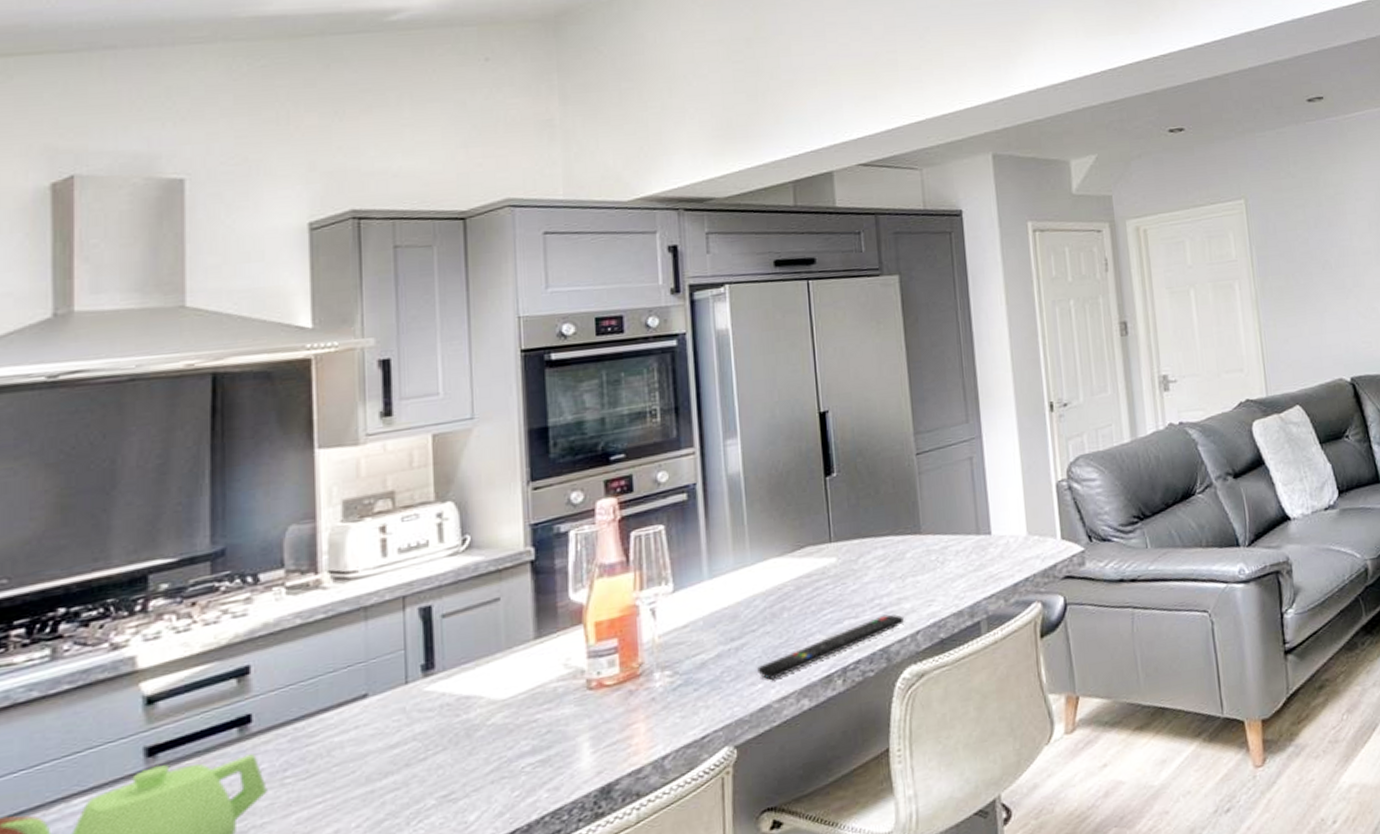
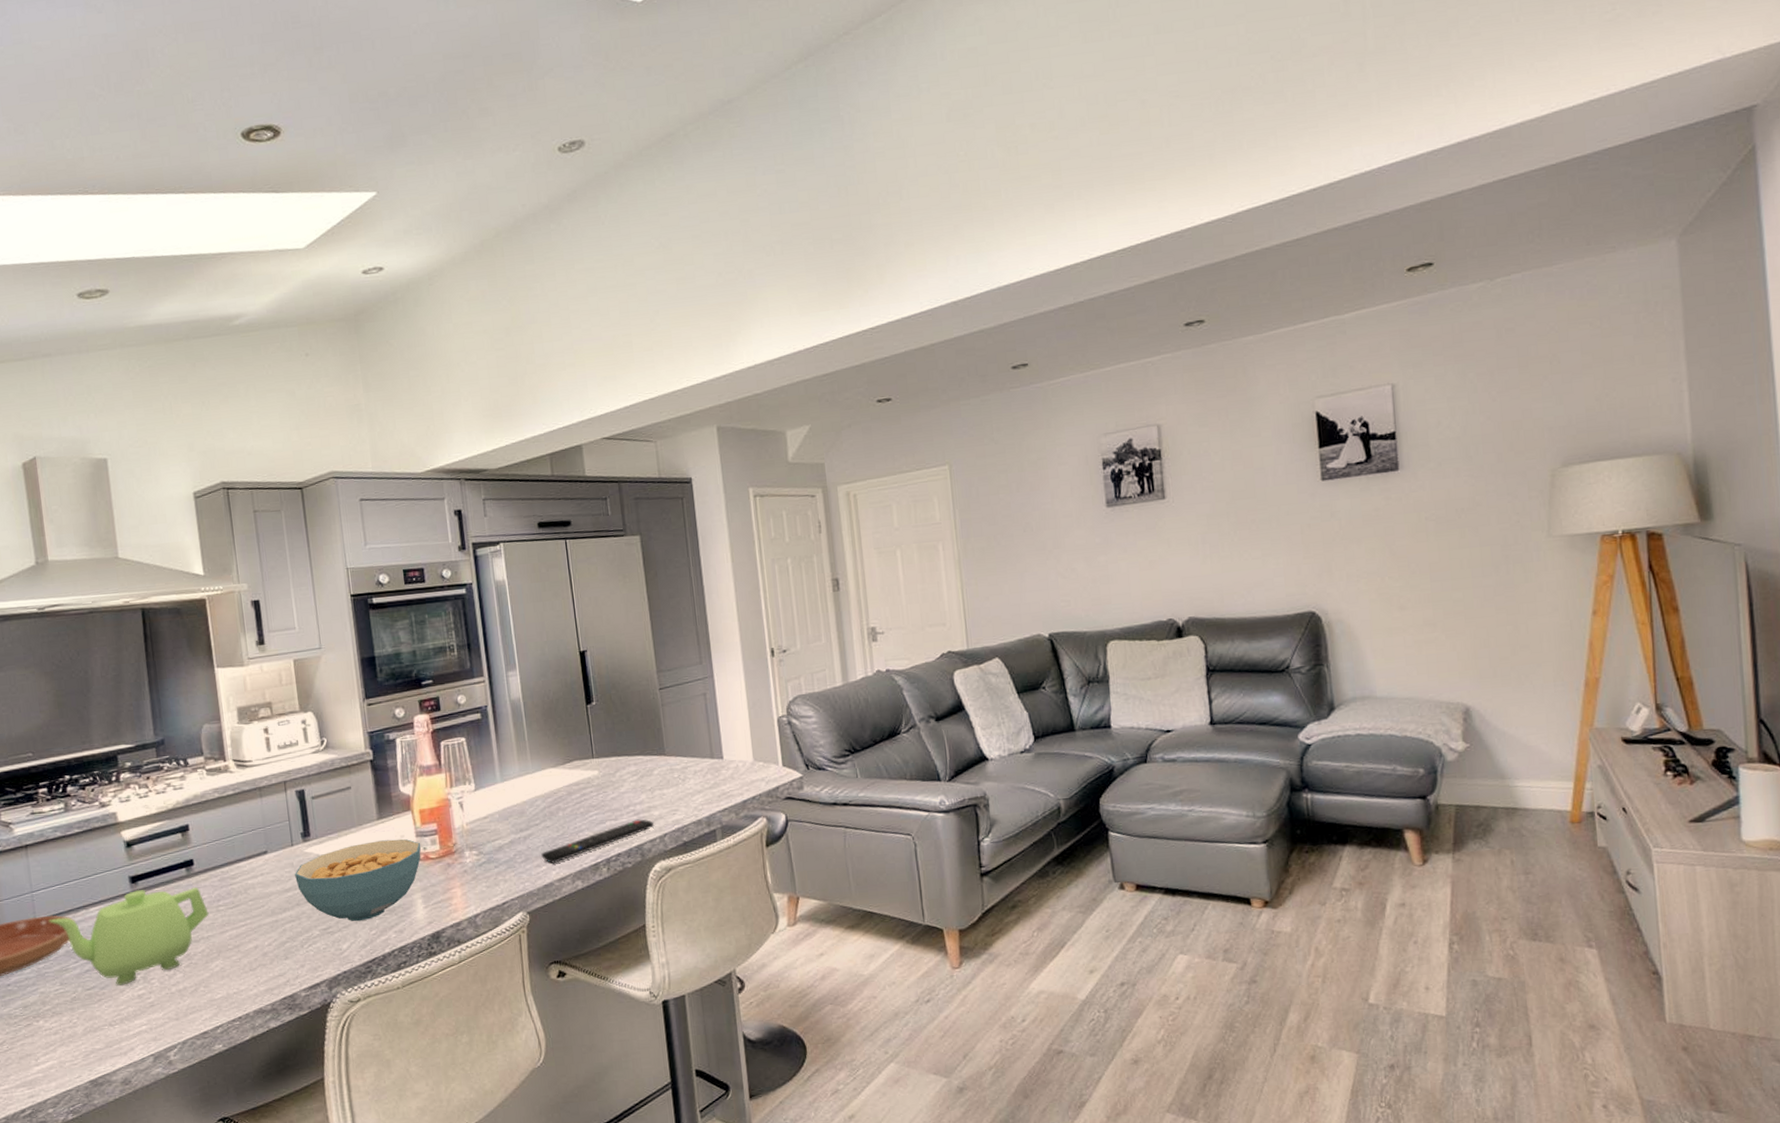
cereal bowl: none [406,662,594,782] -> present [295,839,421,922]

